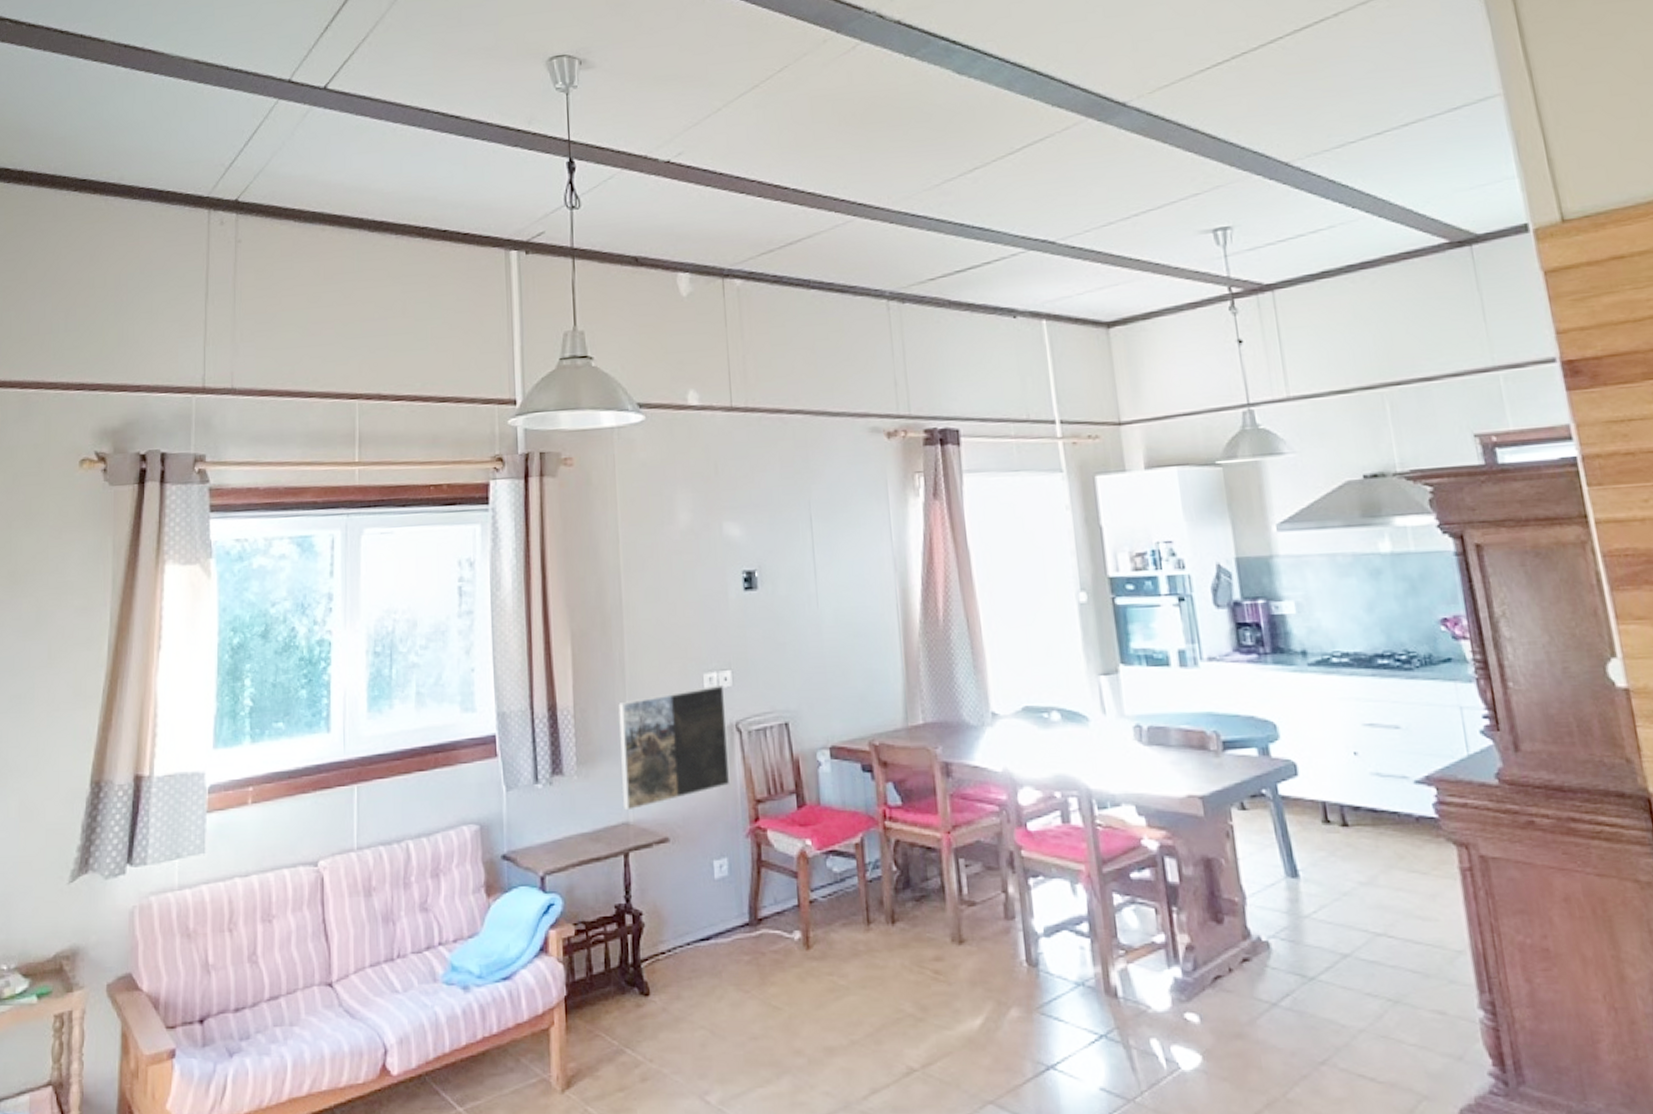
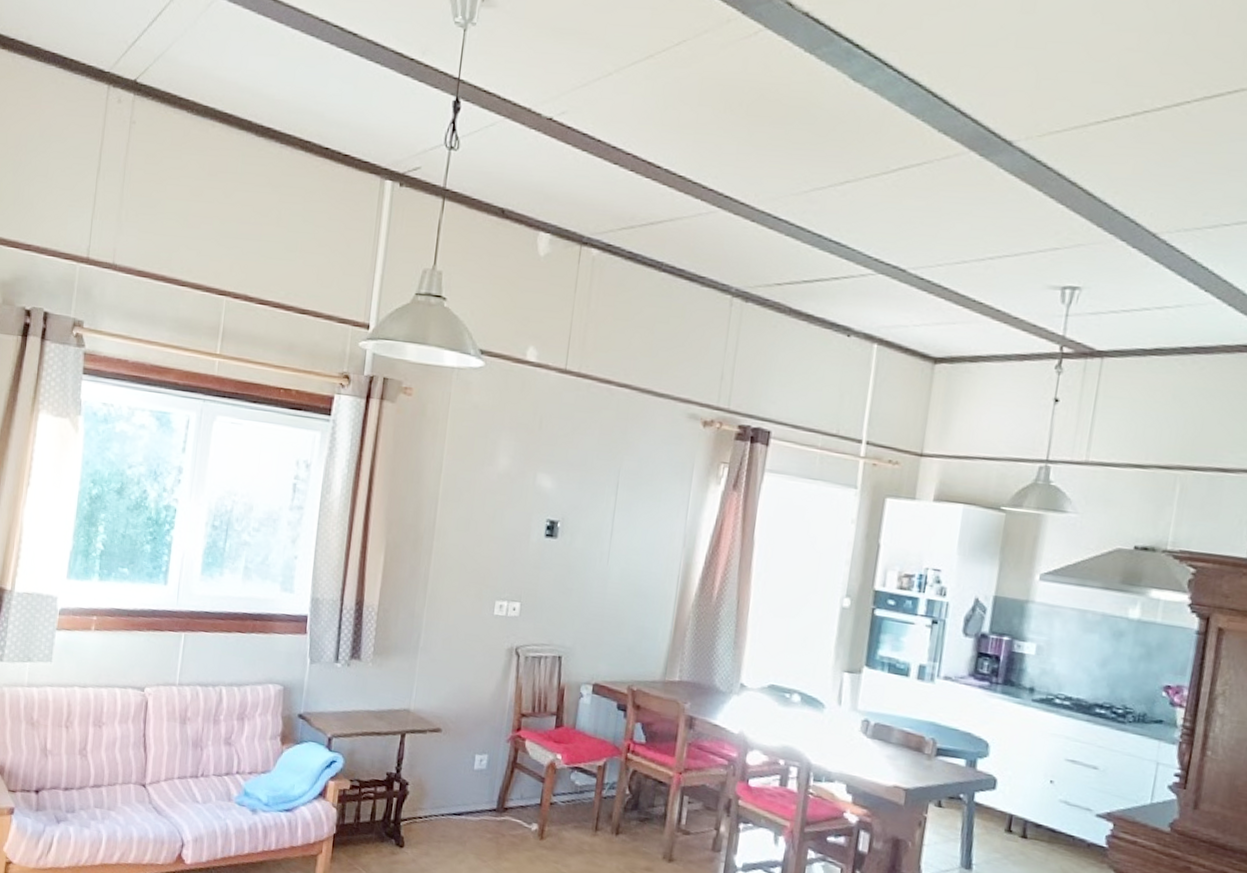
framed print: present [618,684,731,811] -> none [407,610,512,701]

